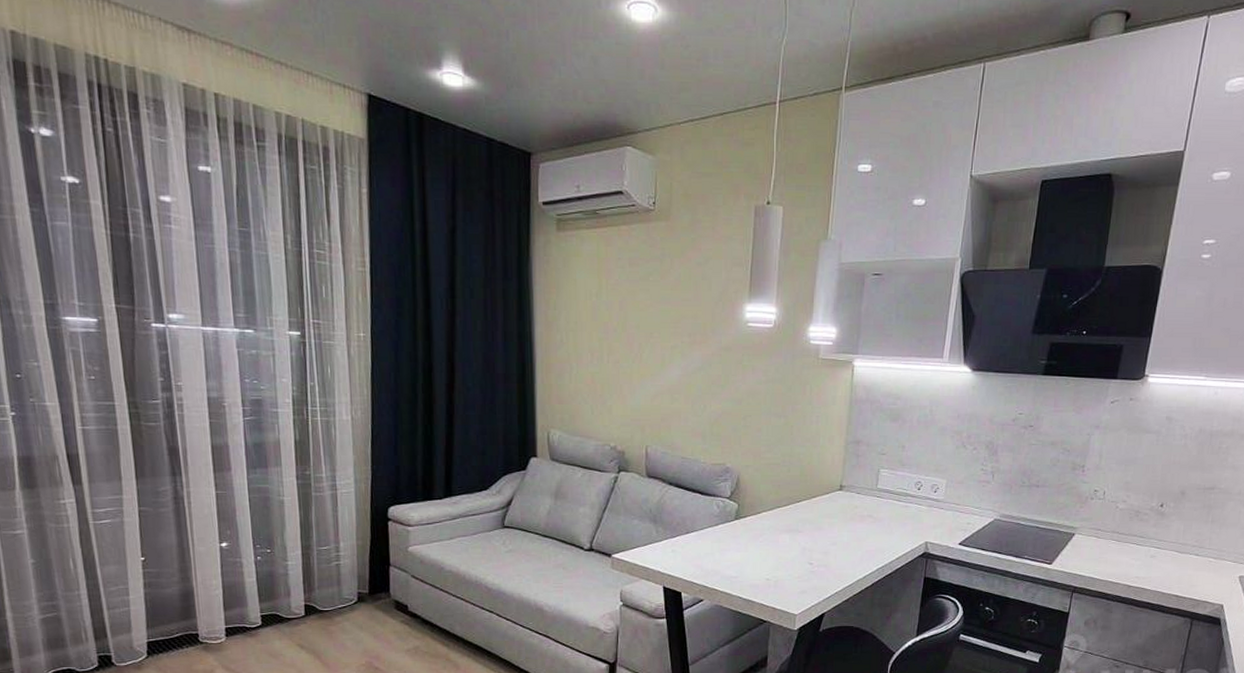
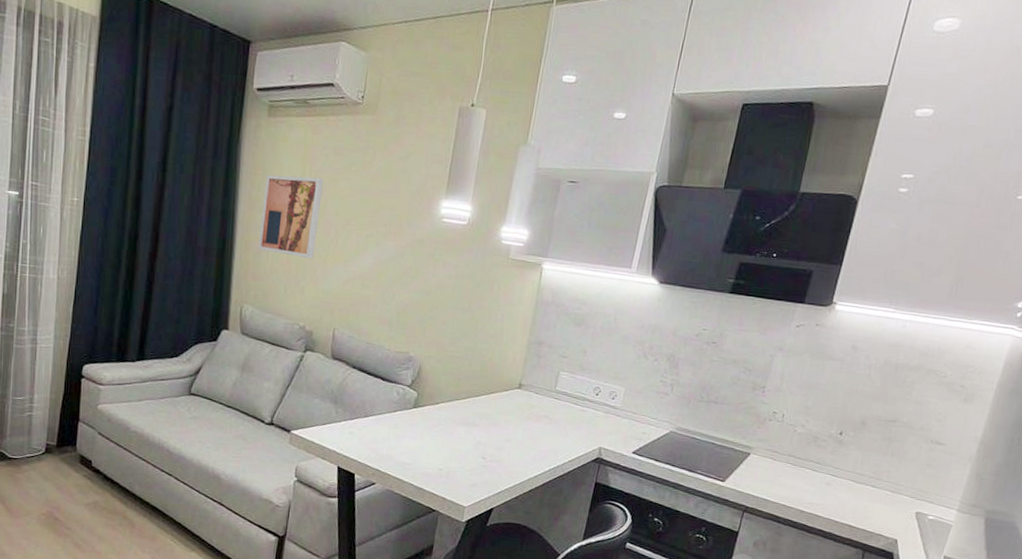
wall art: none [559,291,621,376] -> present [257,174,324,259]

